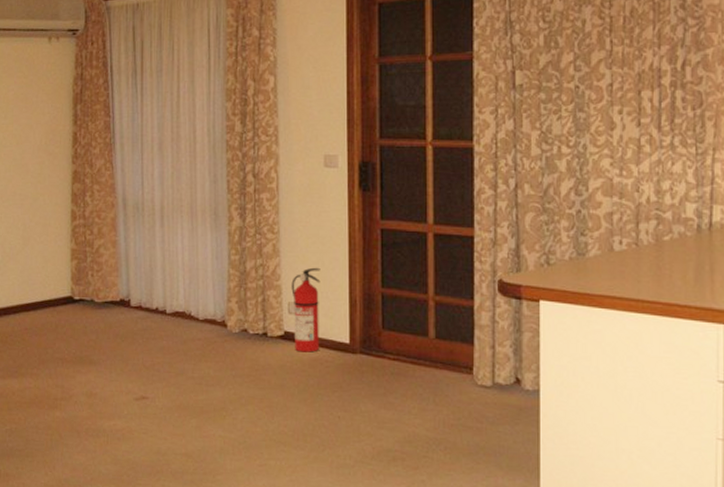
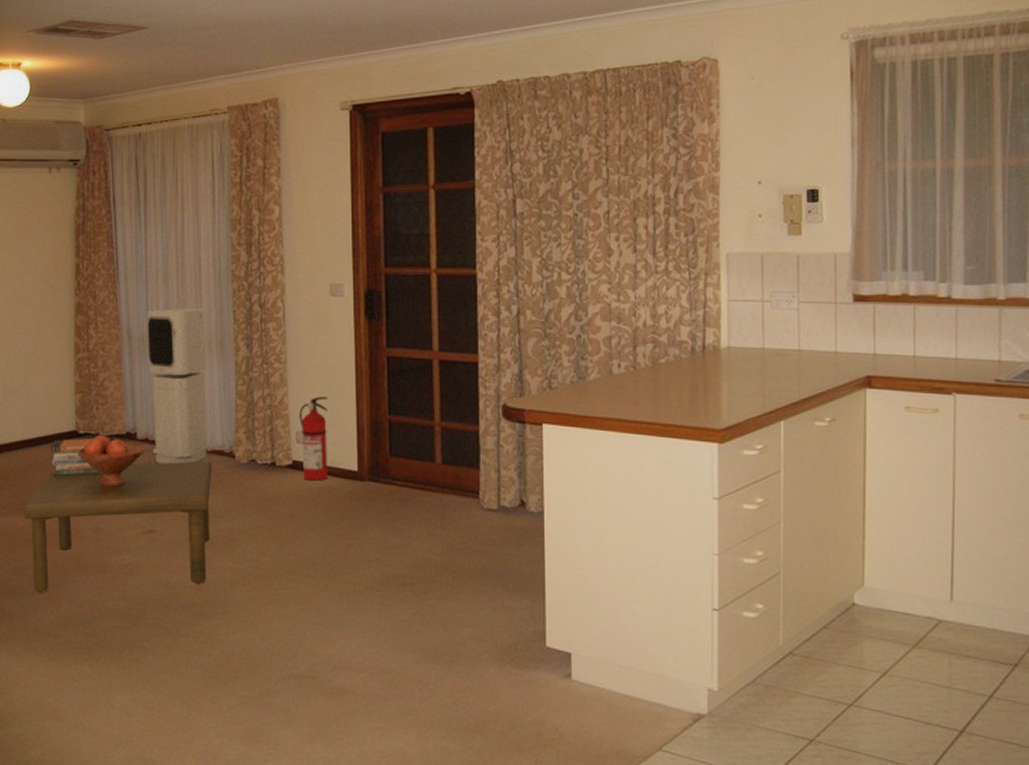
coffee table: none [20,329,204,455] -> present [23,460,212,593]
book stack: none [46,303,106,341] -> present [50,436,112,476]
fruit bowl: none [72,301,139,353] -> present [77,435,146,487]
air purifier: none [142,178,202,332] -> present [147,308,210,464]

